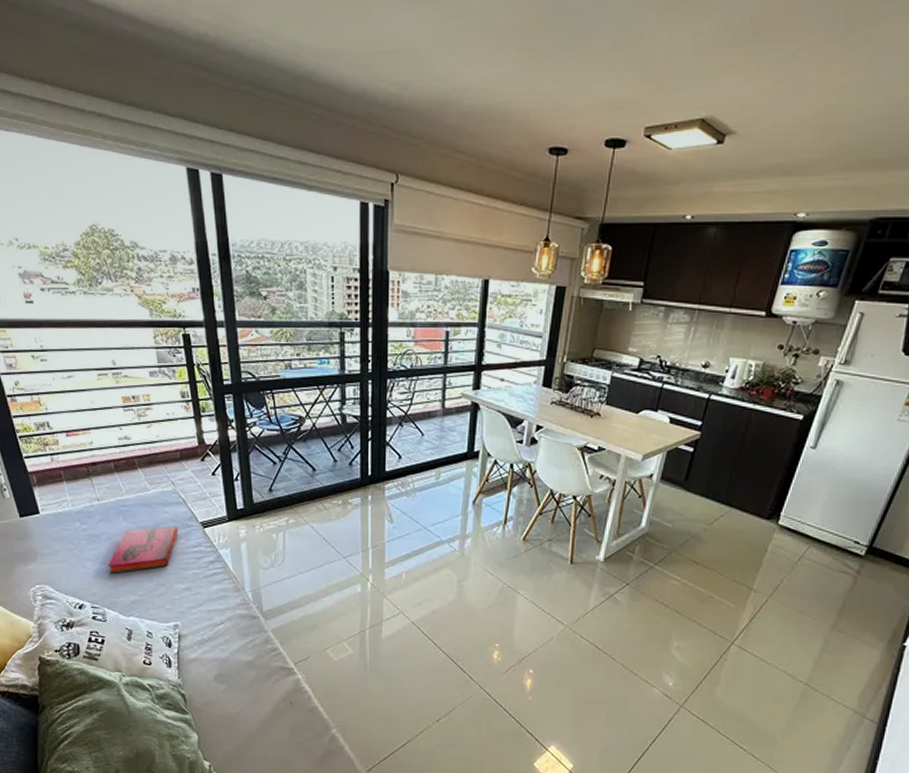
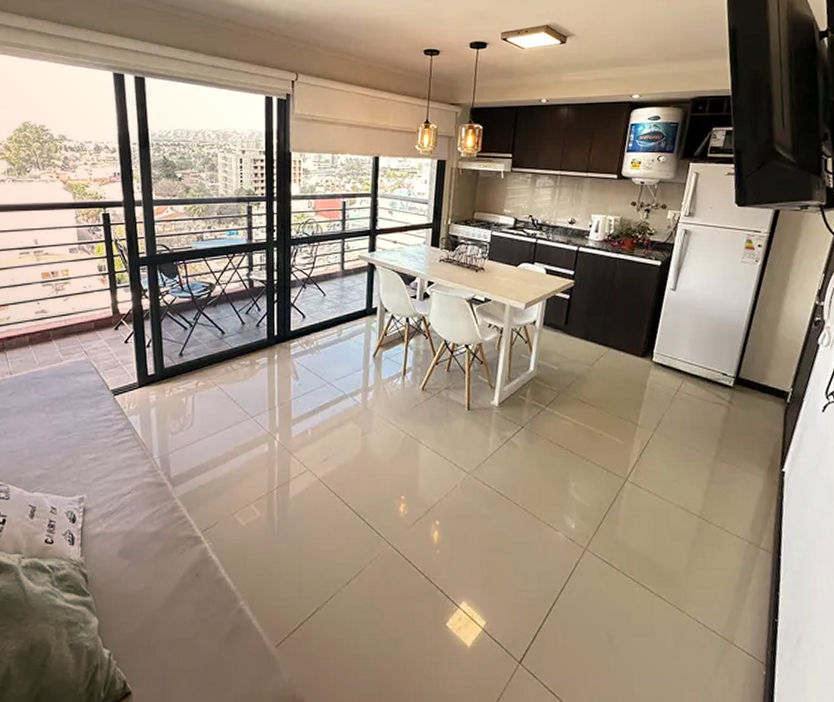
hardback book: present [108,526,179,573] -> none [15,395,89,447]

